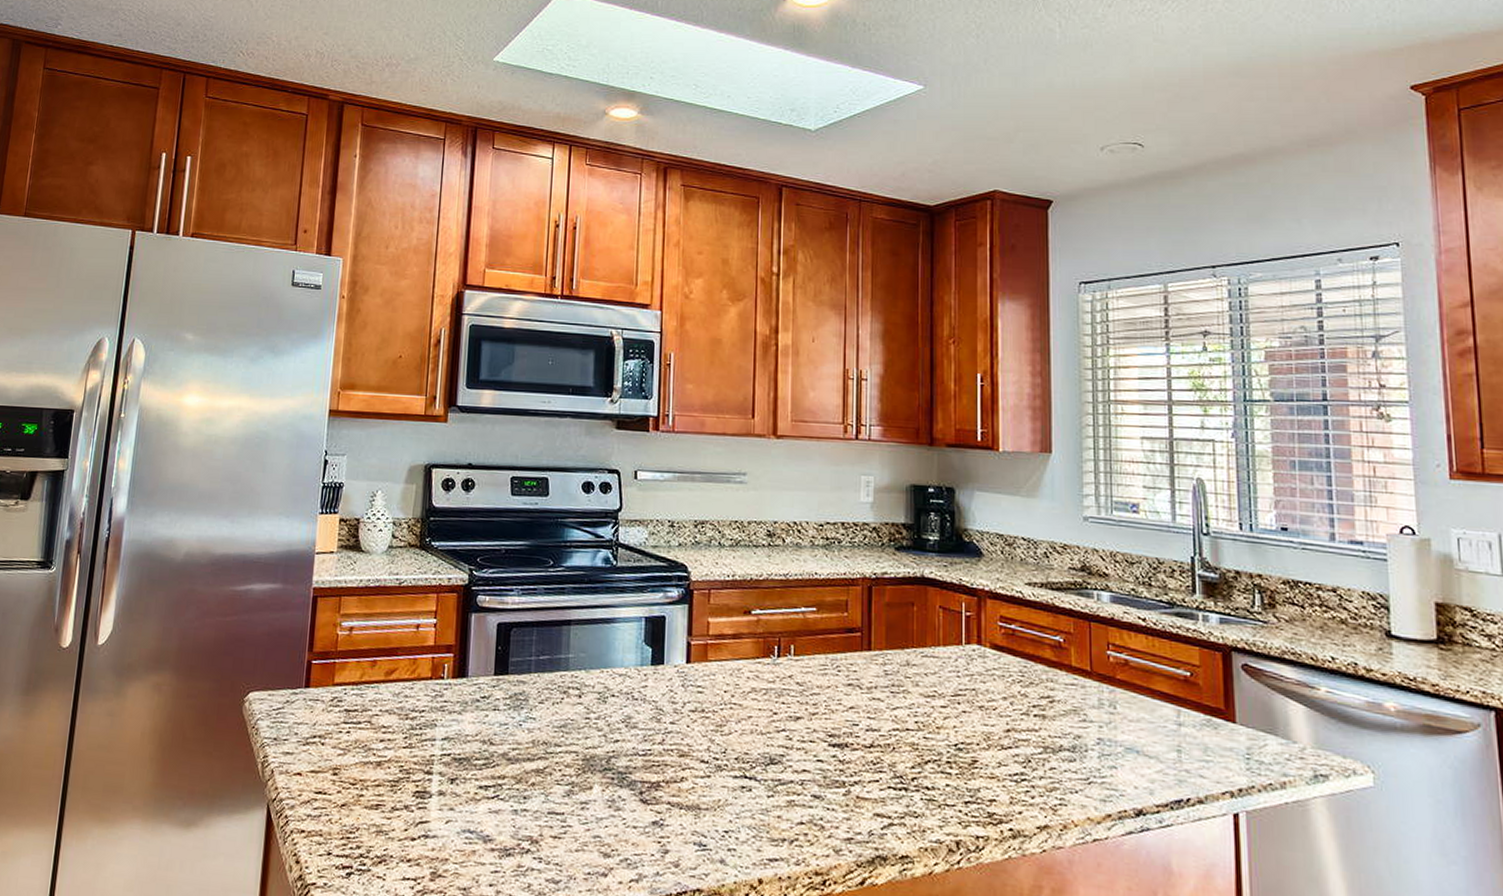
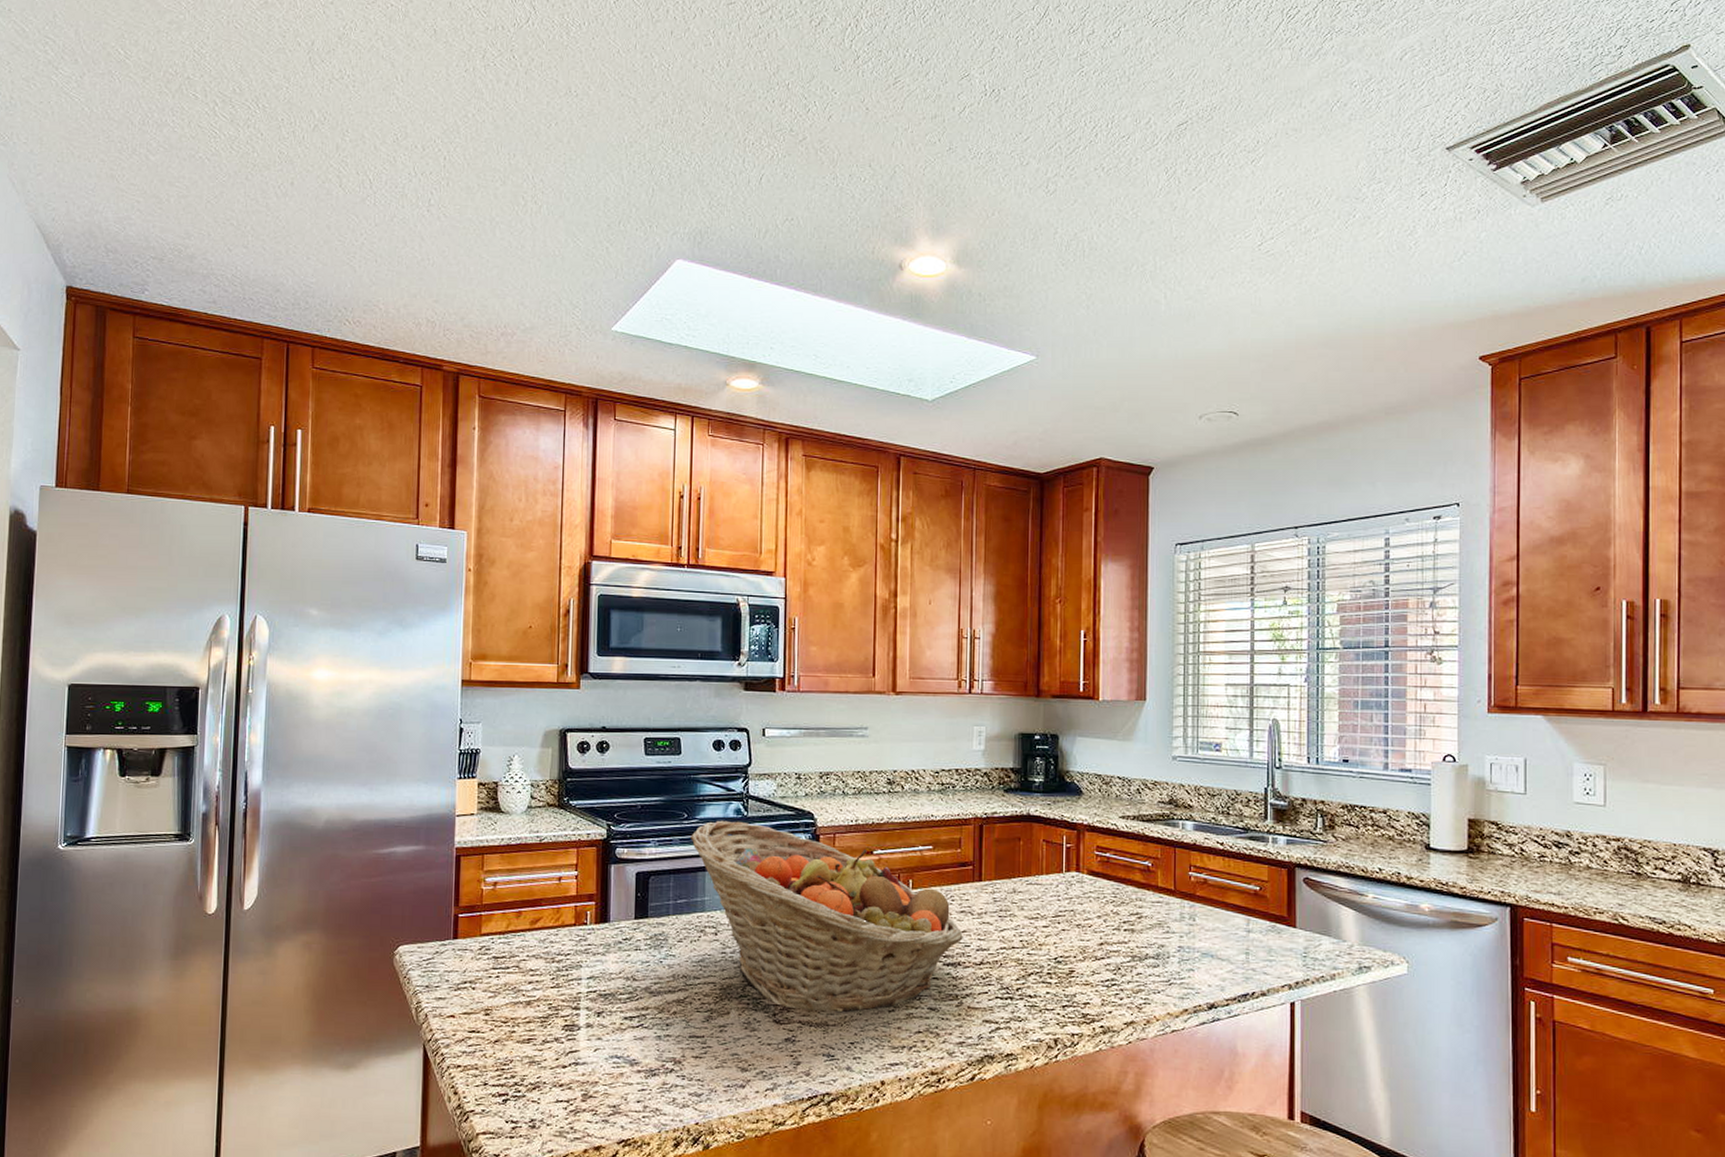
fruit basket: none [555,569,851,796] -> present [689,820,963,1013]

